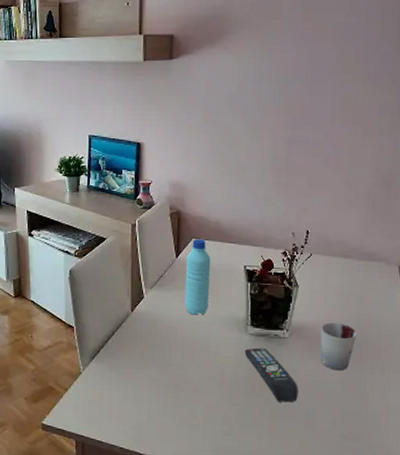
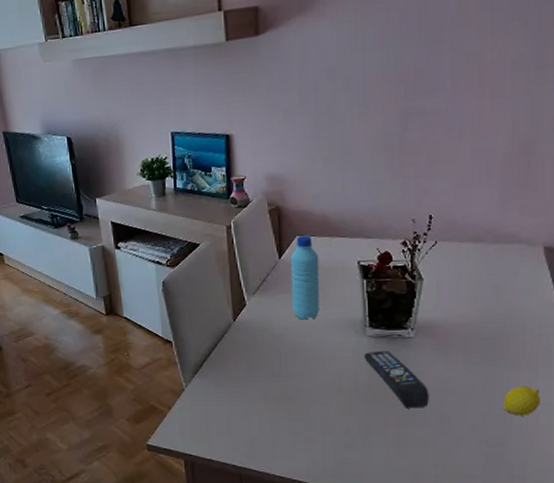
cup: present [320,322,358,371] -> none [452,316,497,370]
fruit: none [360,387,391,414] -> present [503,386,540,416]

